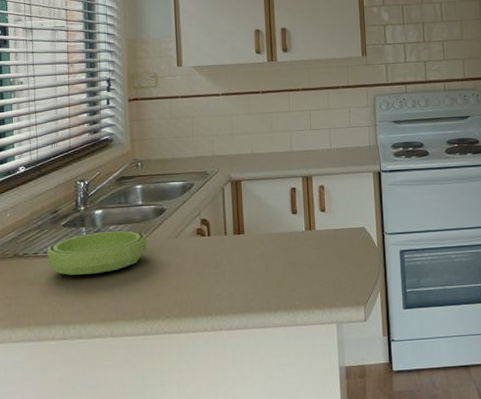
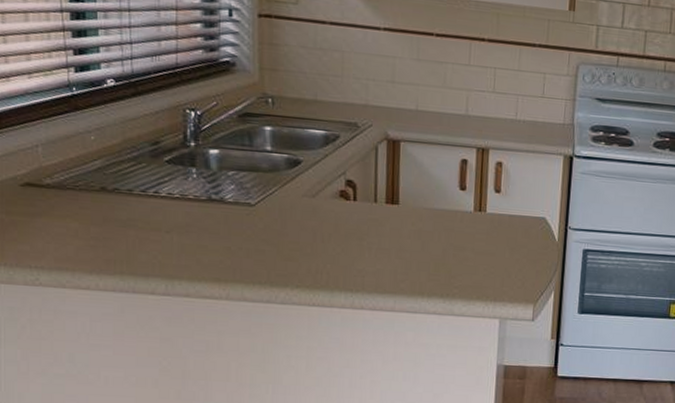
bowl: present [47,230,147,275] -> none [145,175,276,226]

